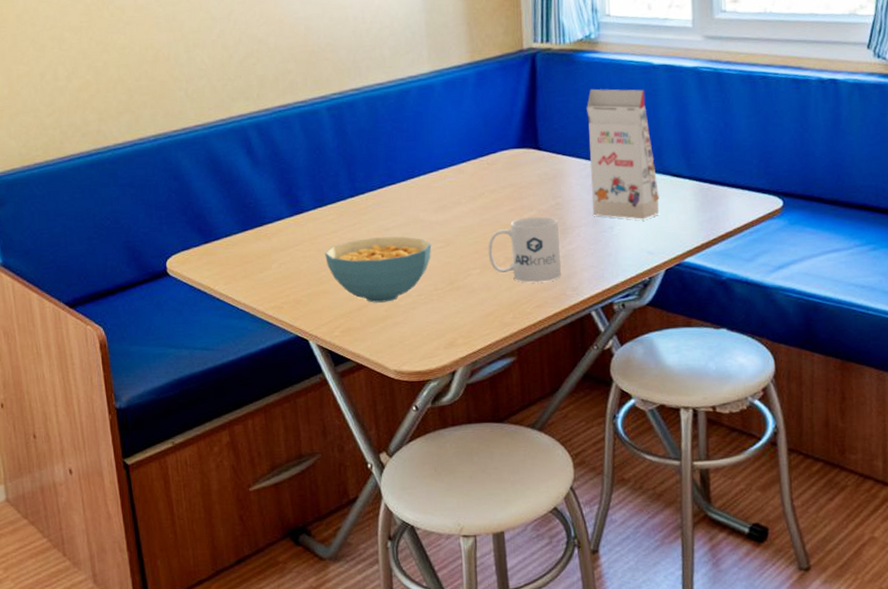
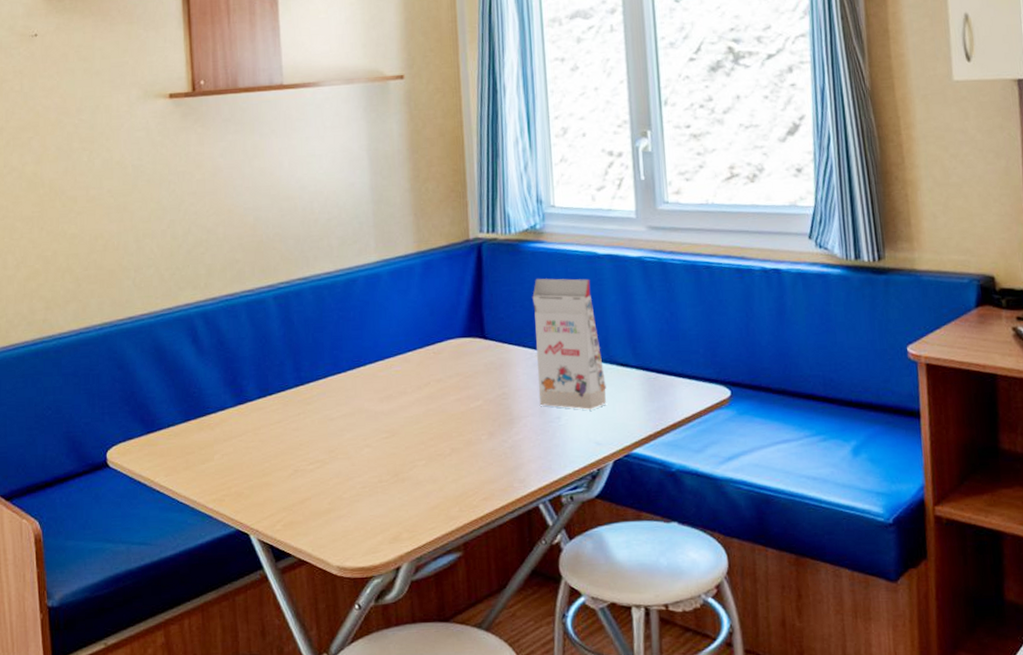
cereal bowl: present [325,236,432,303] -> none [268,426,377,496]
mug: present [488,216,561,283] -> none [433,406,508,475]

